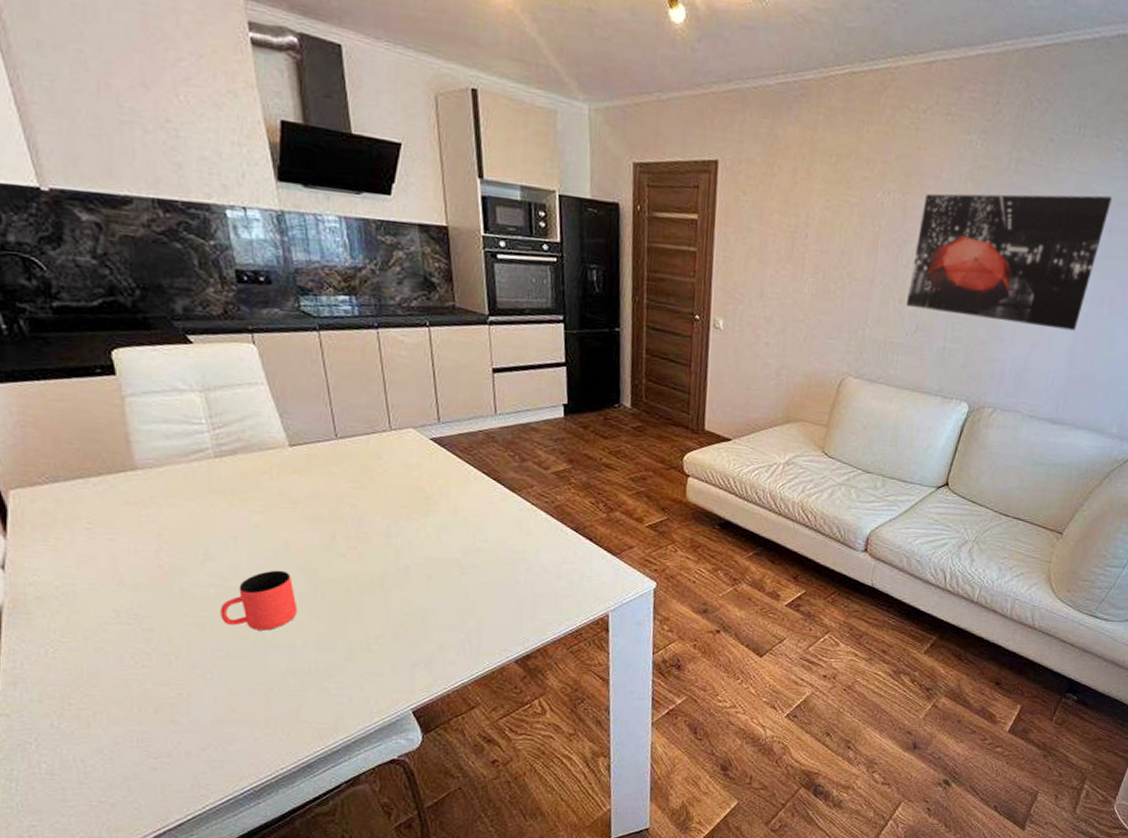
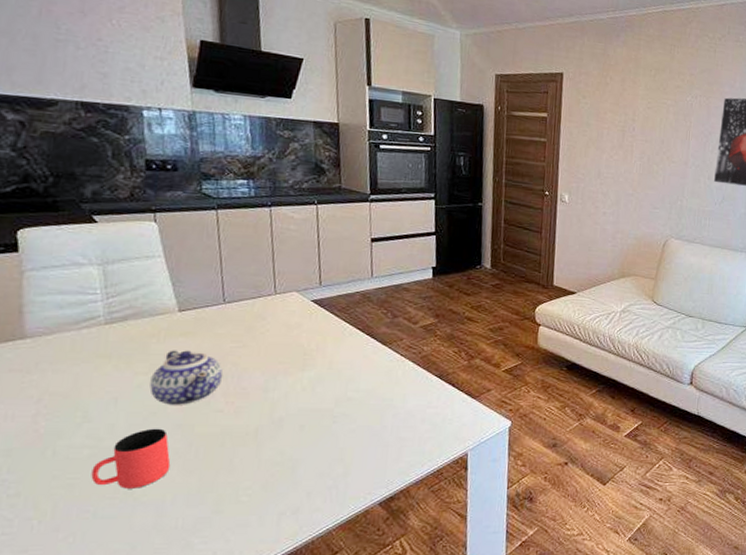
teapot: none [268,488,343,548] -> present [149,350,223,405]

